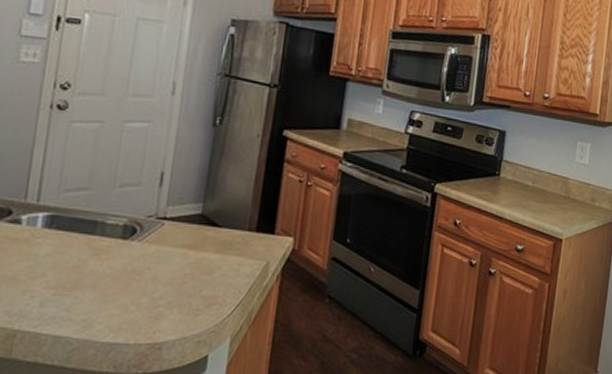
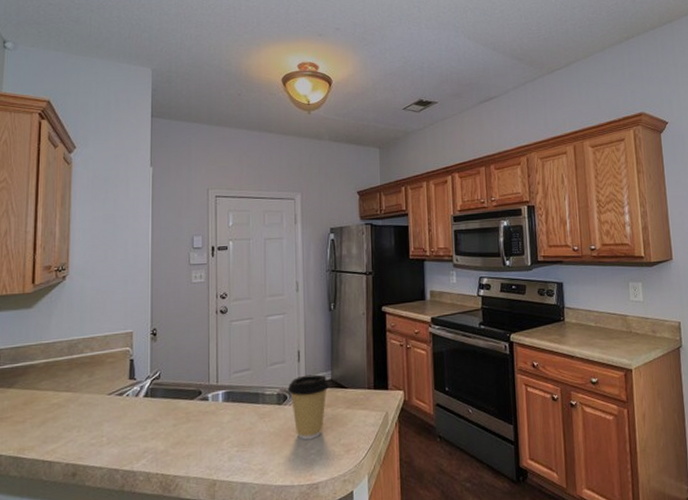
coffee cup: none [138,204,199,288] -> present [287,374,330,440]

